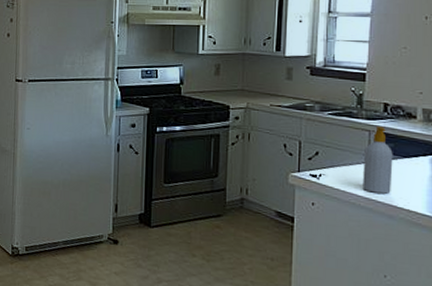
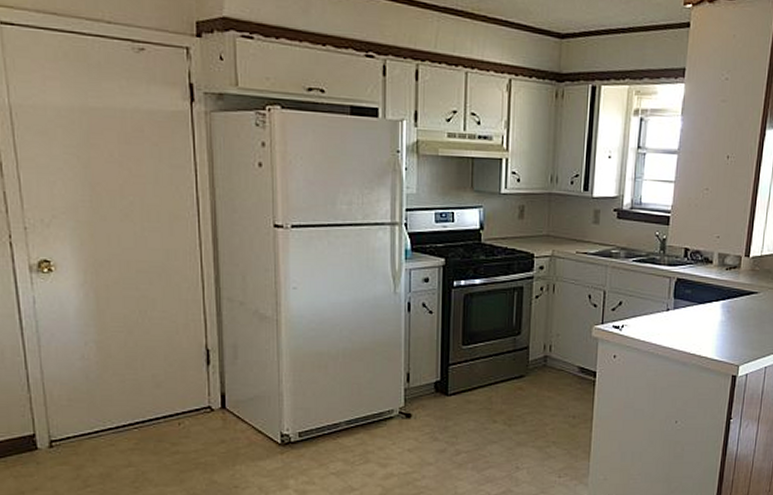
soap bottle: present [362,126,393,194] -> none [661,273,690,341]

